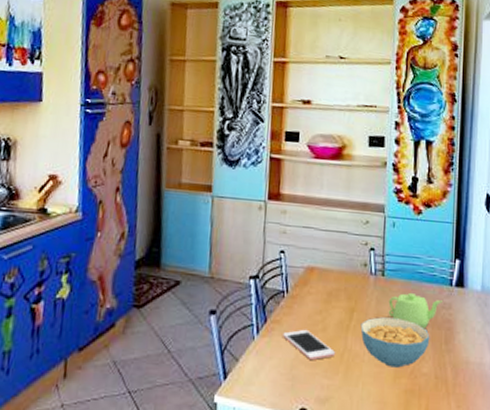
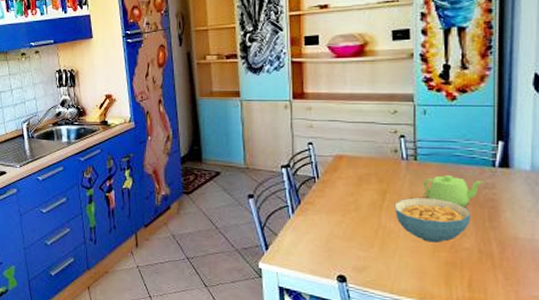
cell phone: present [283,329,336,361] -> none [317,209,370,236]

